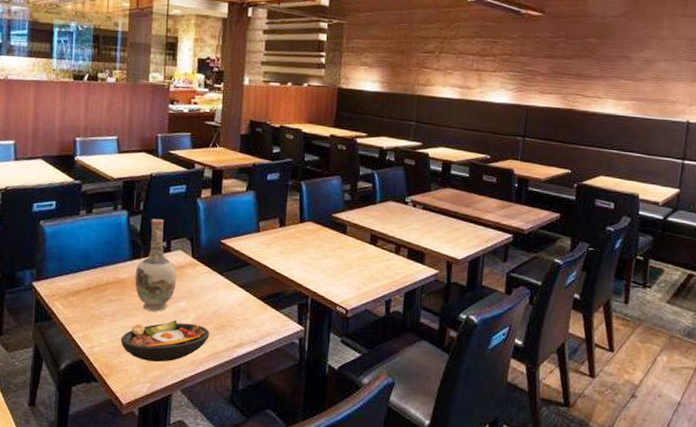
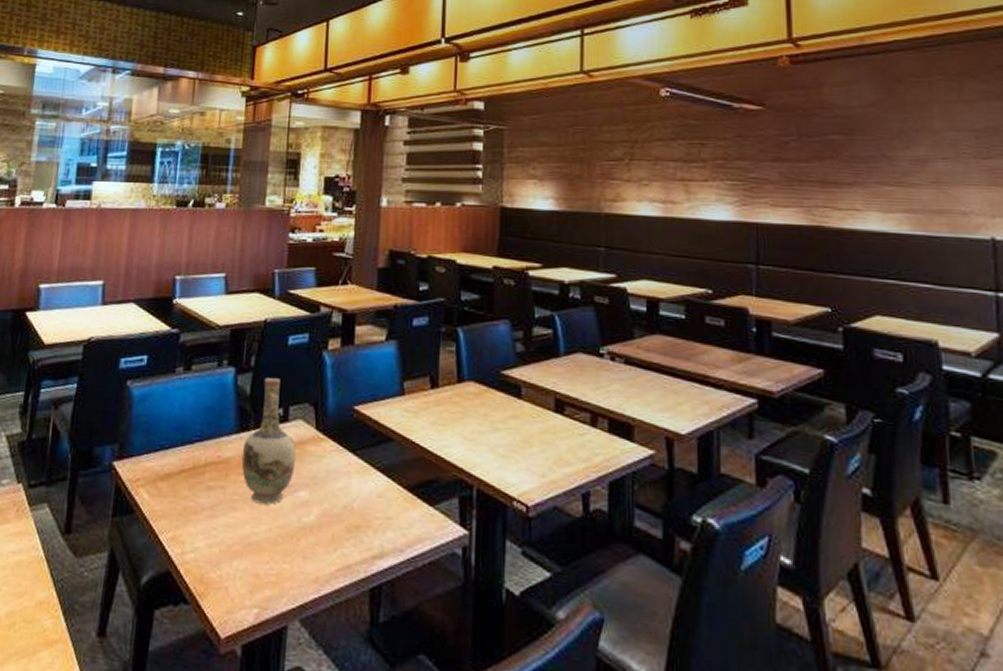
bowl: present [120,320,210,362] -> none [220,517,339,578]

